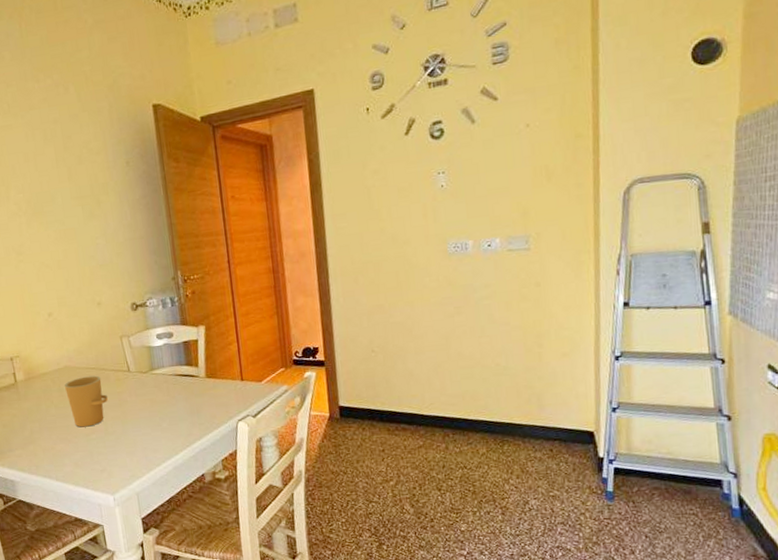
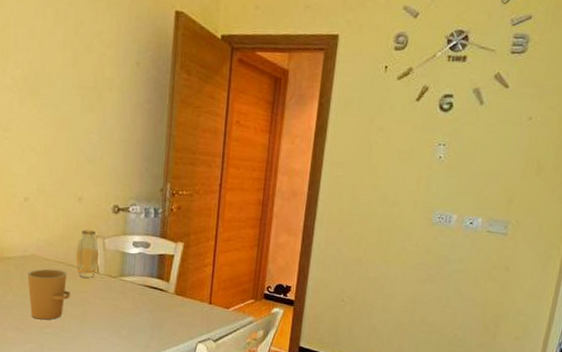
vase: none [104,331,128,379] -> present [75,230,100,278]

